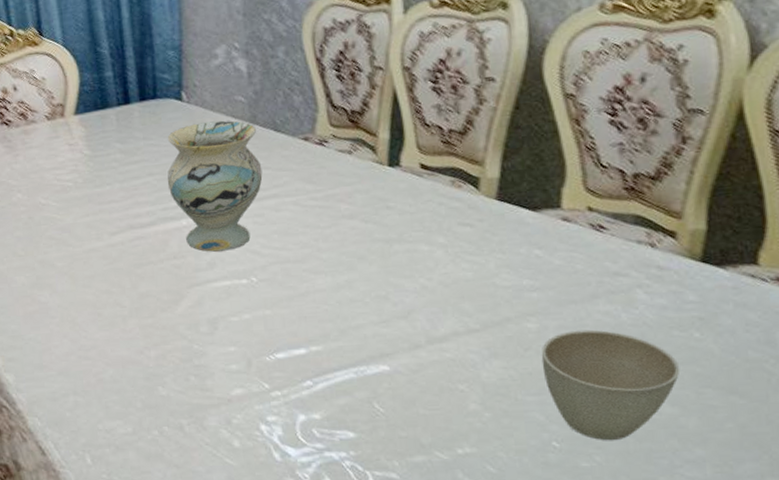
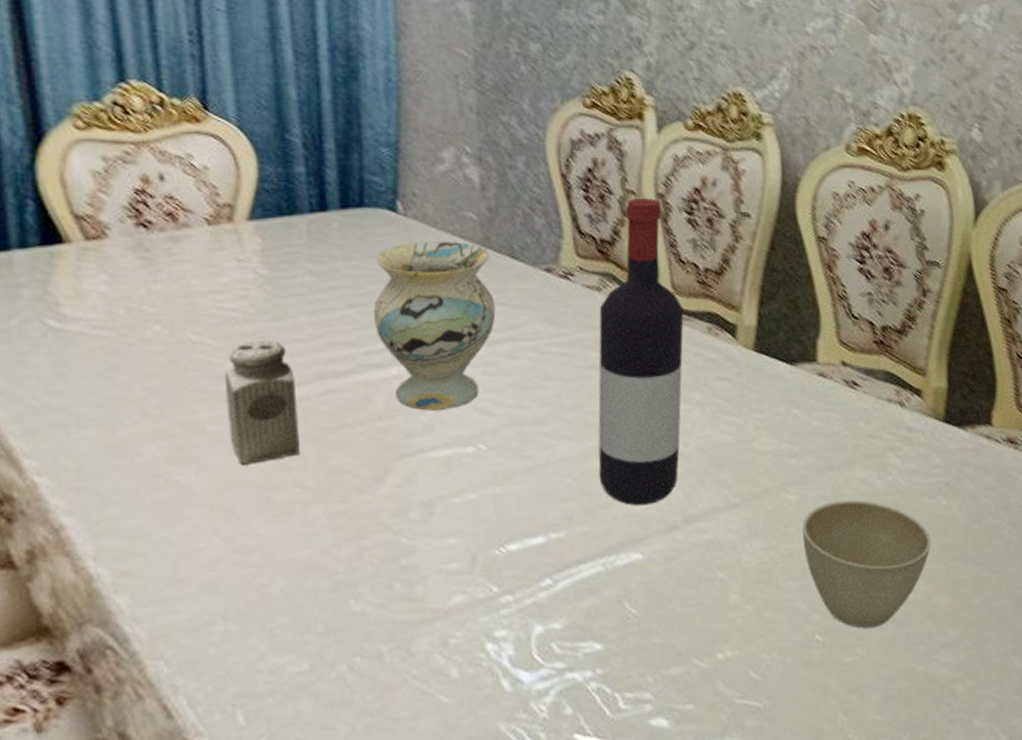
salt shaker: none [64,201,120,290] -> present [224,339,301,465]
wine bottle: none [350,72,429,328] -> present [598,198,685,506]

